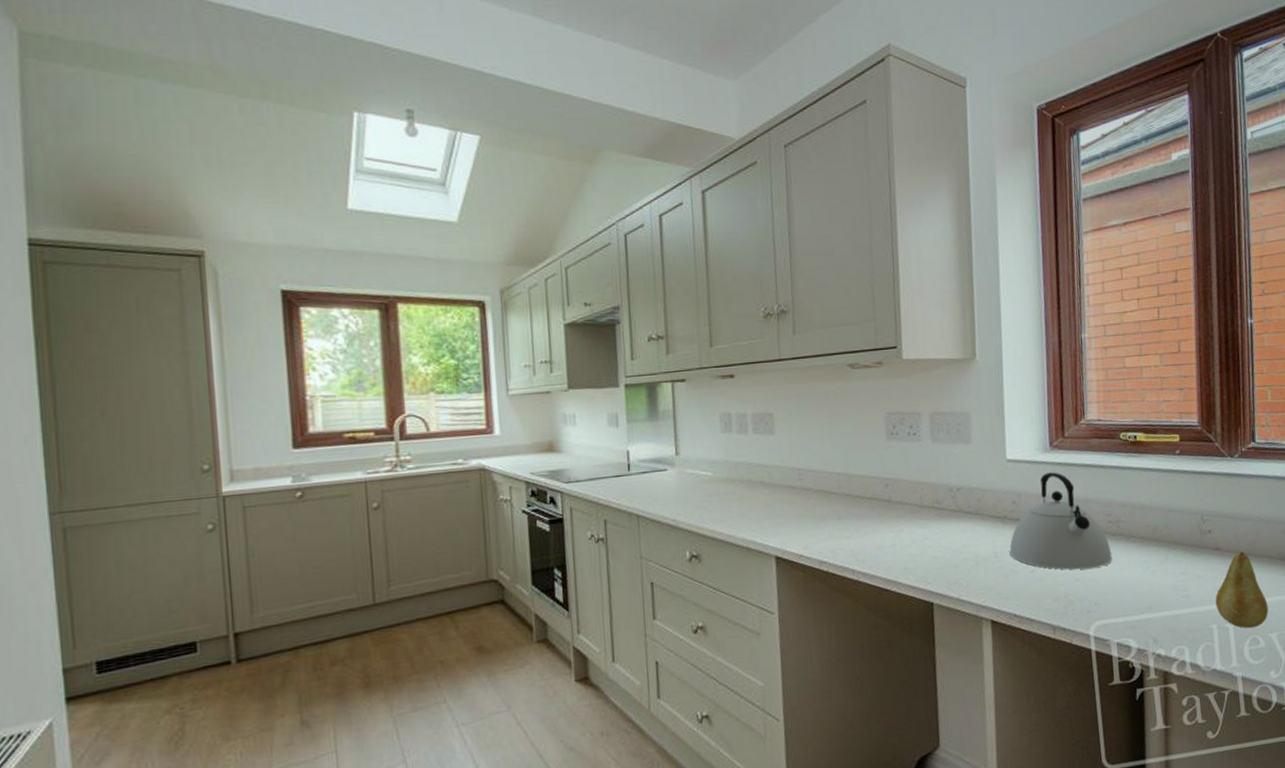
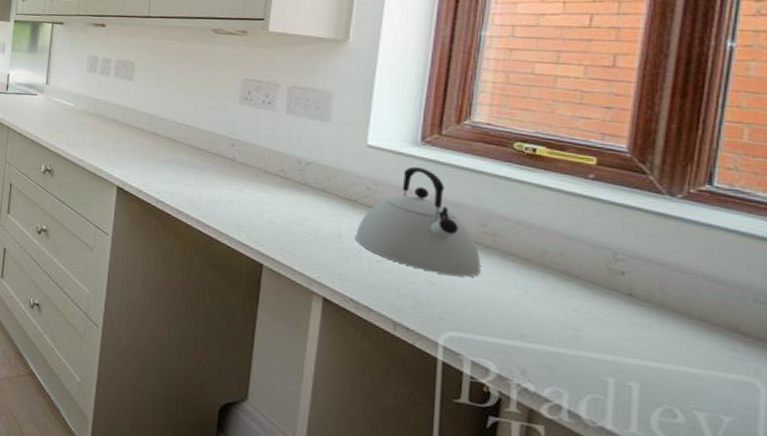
fruit: present [1215,552,1269,629] -> none [617,306,699,399]

